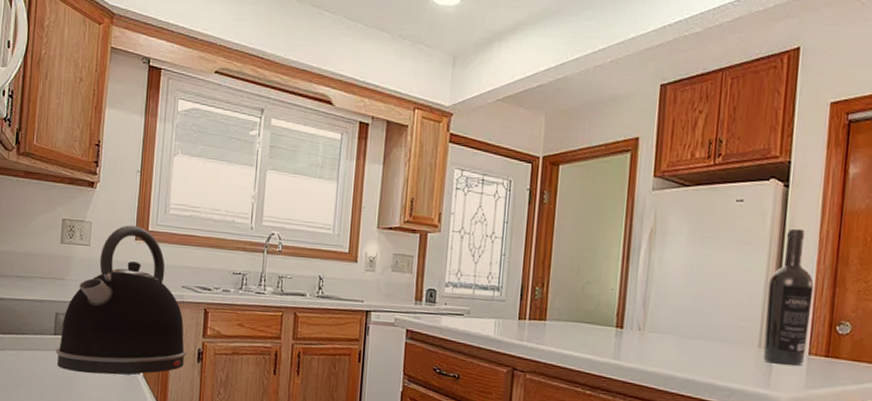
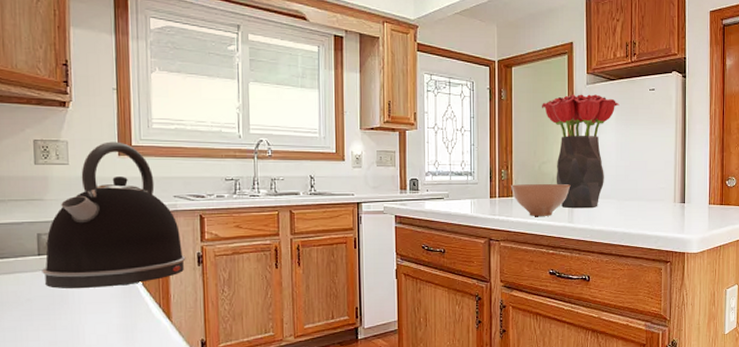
bowl: none [544,305,621,349] -> present [510,184,571,216]
bouquet: none [592,201,694,345] -> present [542,94,620,209]
wine bottle: present [762,228,814,366] -> none [677,109,709,213]

